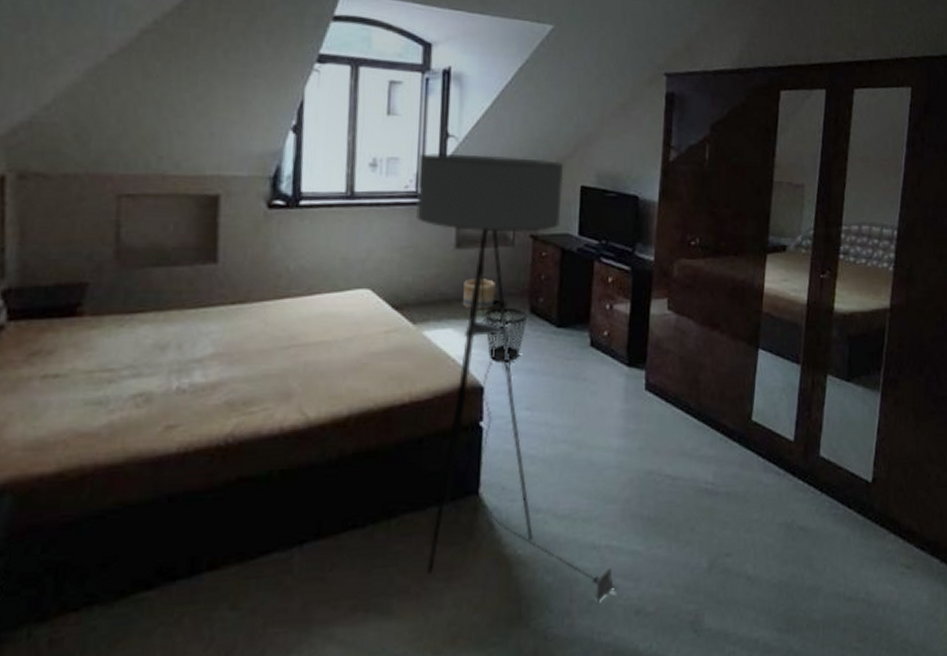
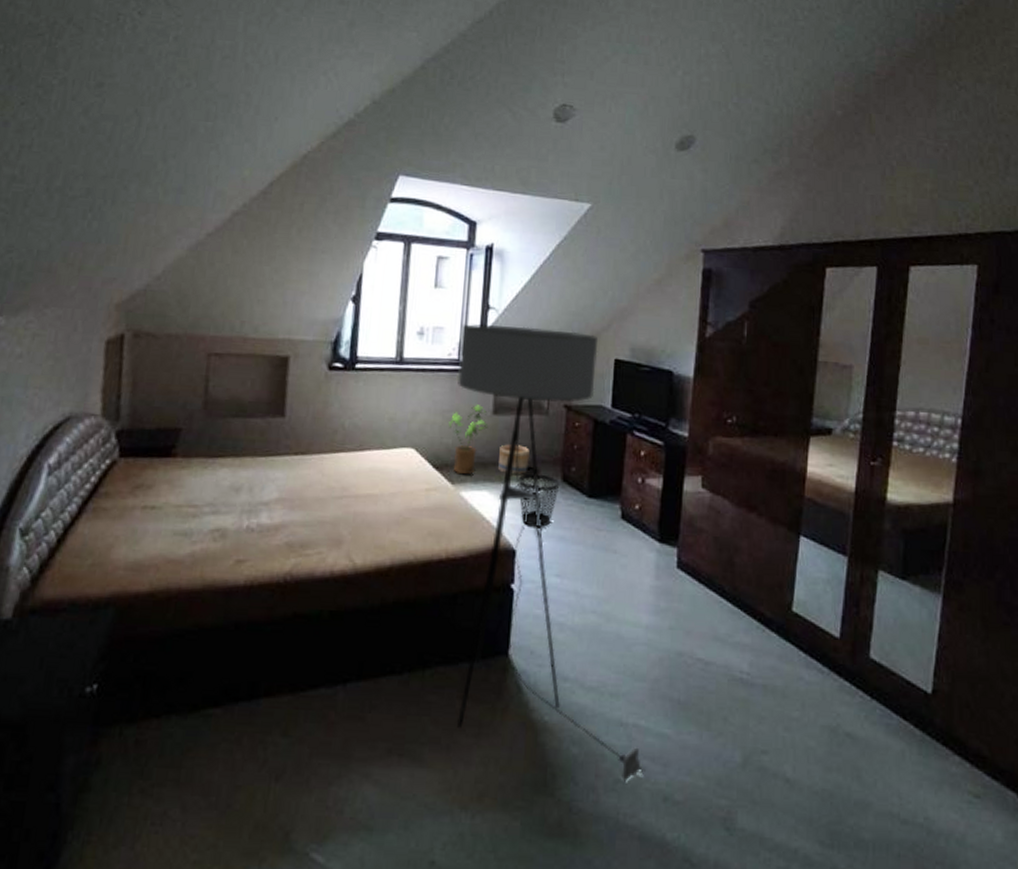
house plant: none [408,239,451,314] -> present [448,405,488,475]

